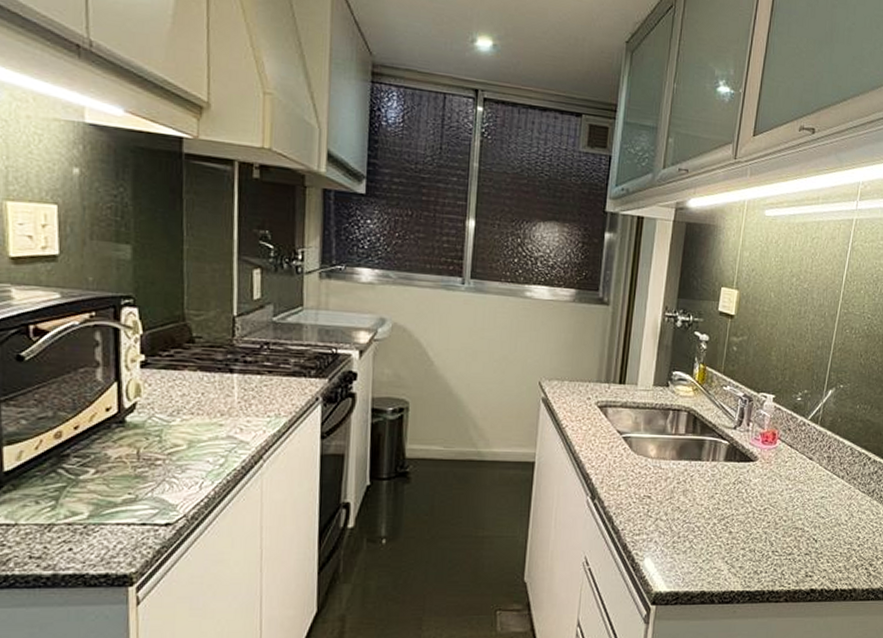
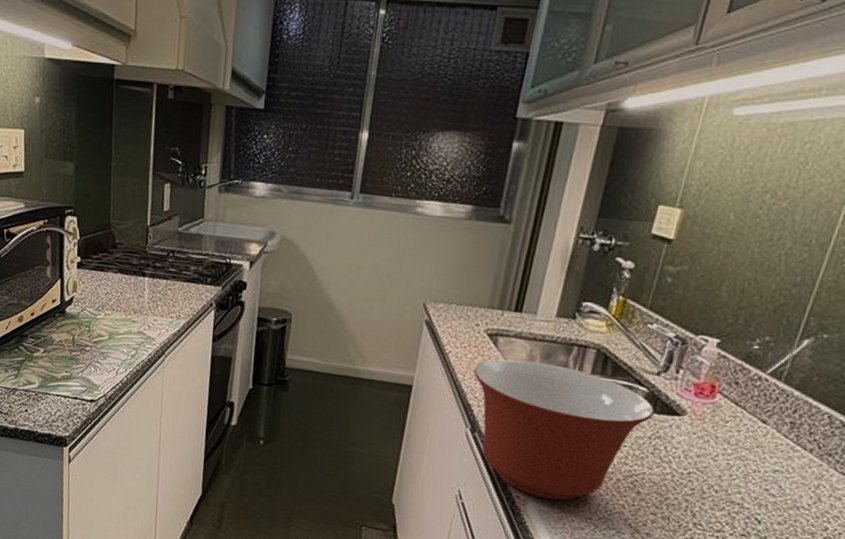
mixing bowl: none [589,427,736,551] -> present [474,359,655,501]

